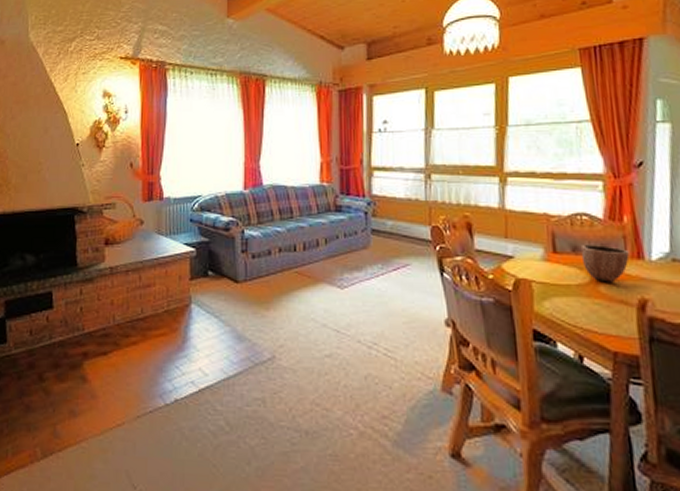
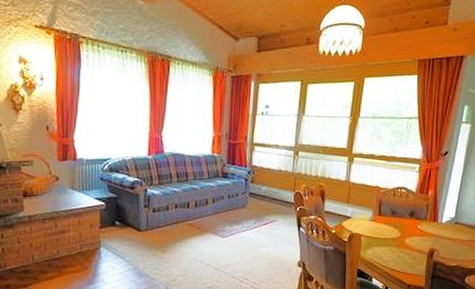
decorative bowl: present [581,244,629,283] -> none [397,209,429,238]

